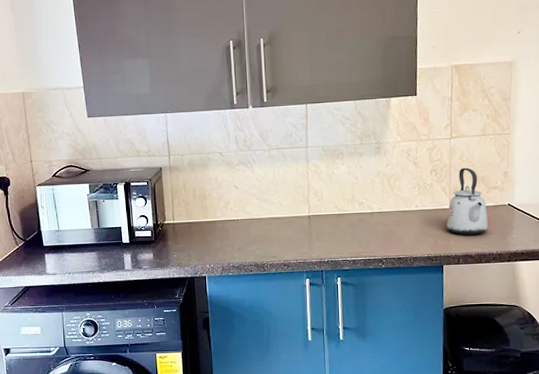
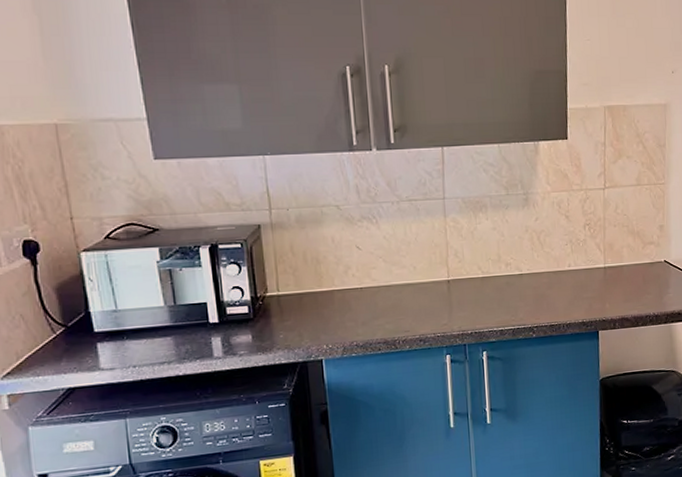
kettle: present [446,167,489,235] -> none [601,221,645,296]

